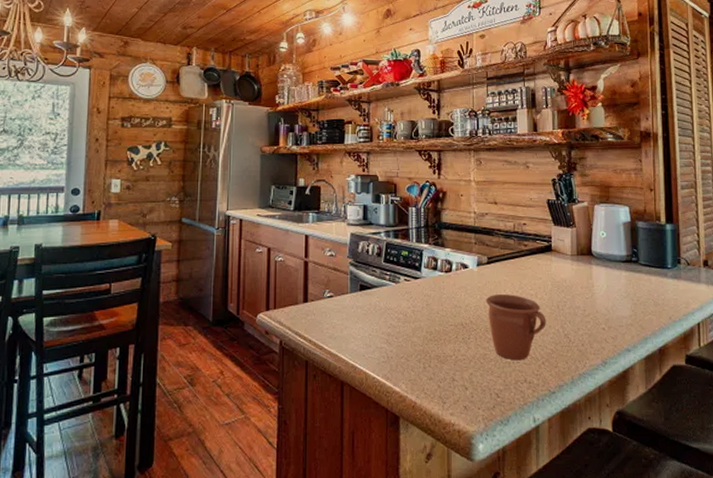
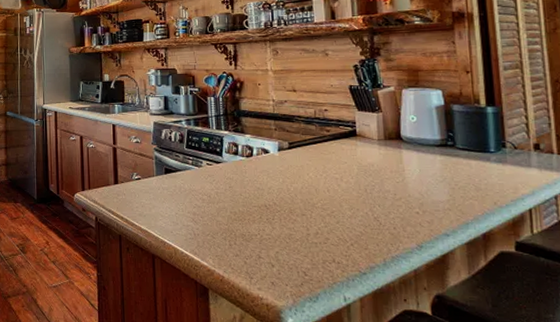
mug: present [486,294,546,361] -> none [289,178,354,241]

